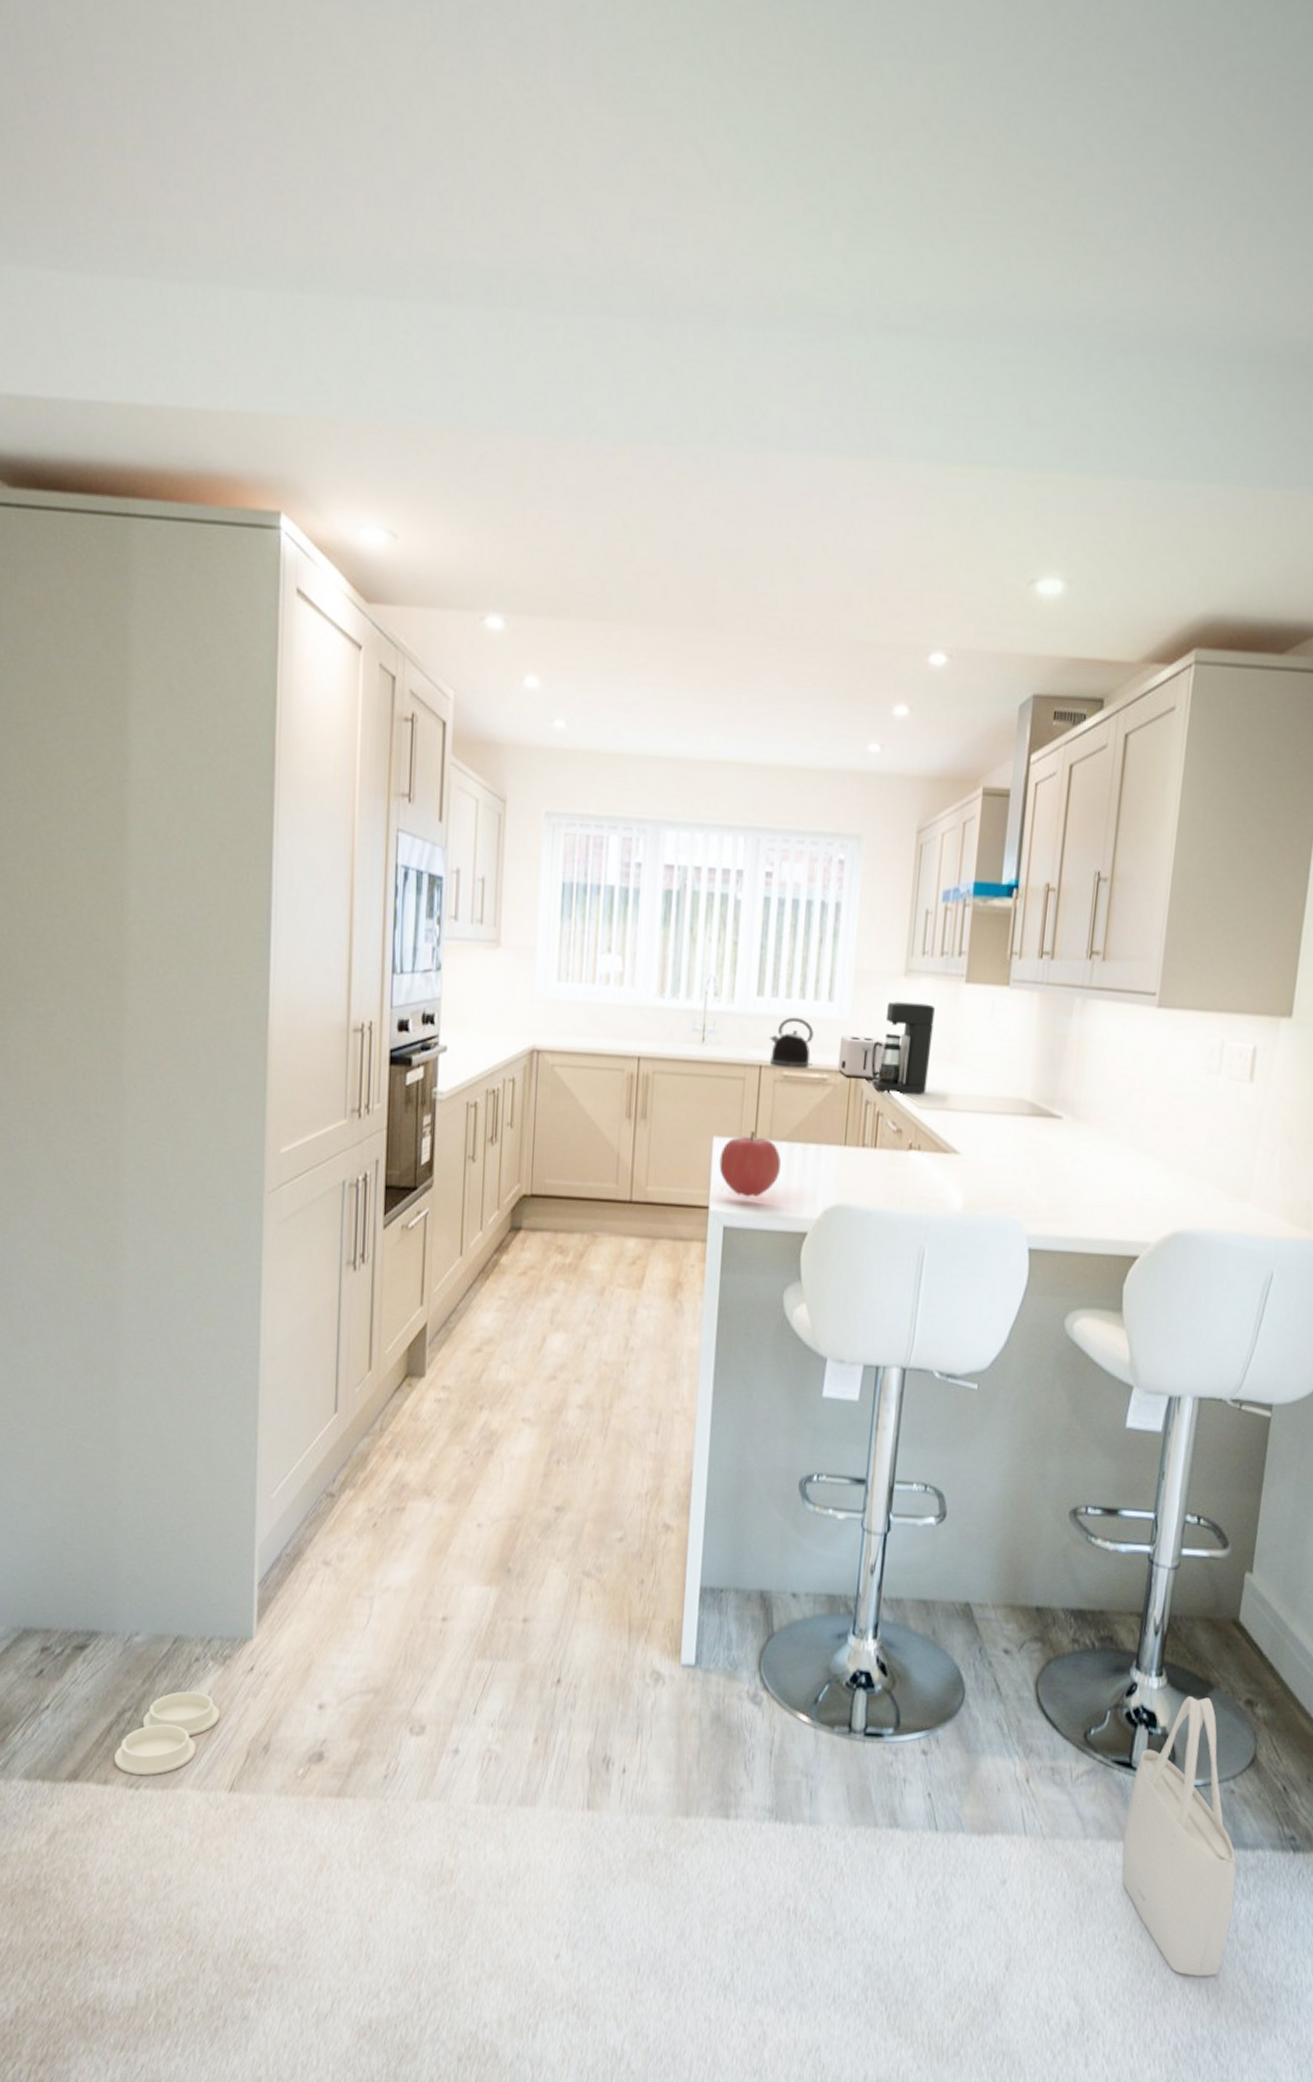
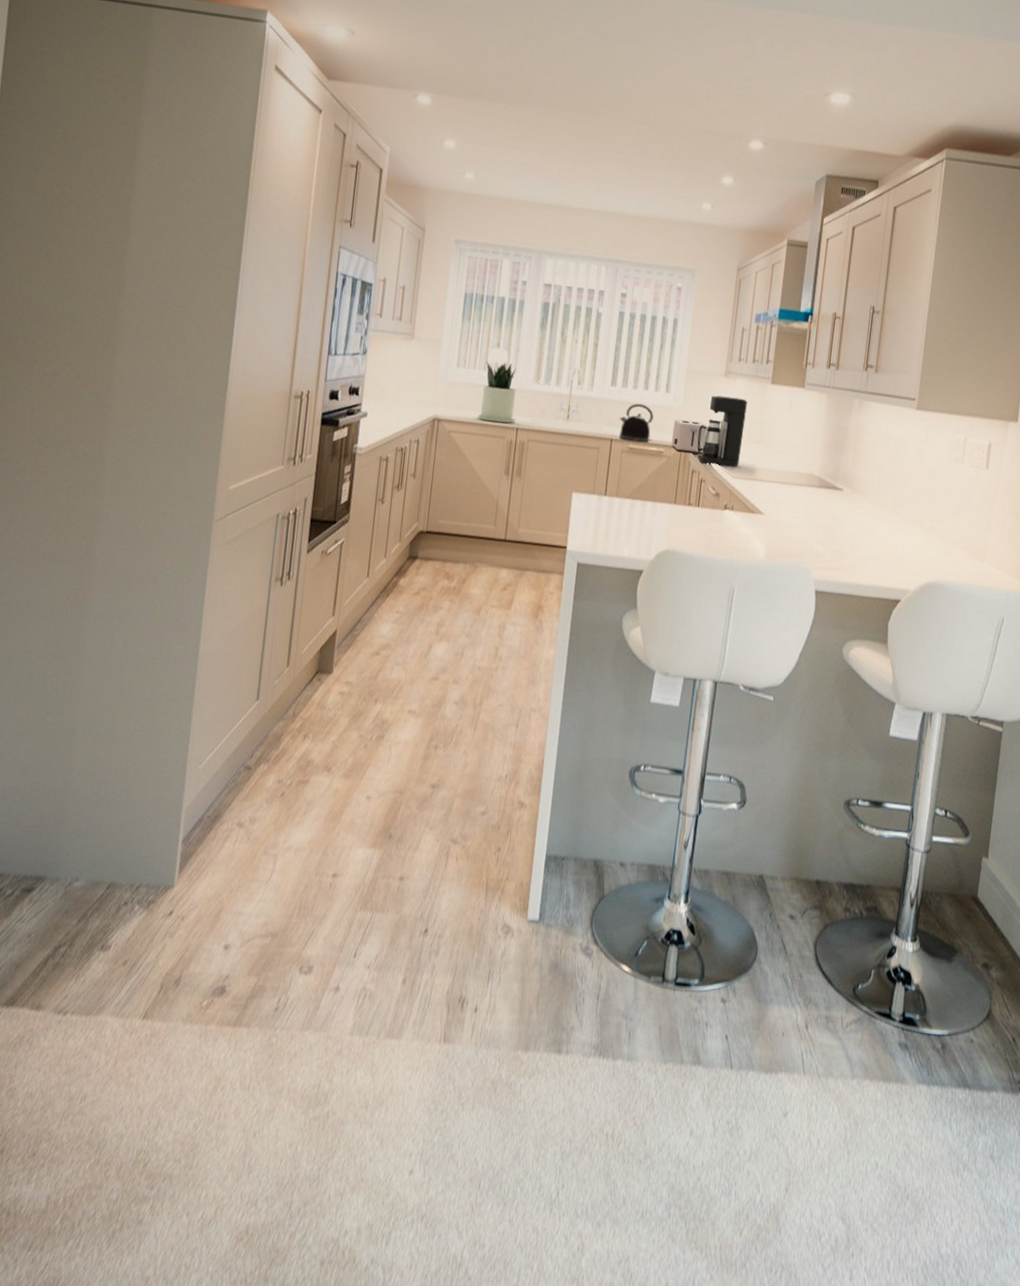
pet bowl: present [115,1691,220,1775] -> none [47,930,141,1003]
planter: none [587,971,637,1052] -> present [477,361,516,424]
fruit: present [719,1130,781,1197] -> none [576,489,625,541]
shopping bag: present [1121,1696,1238,1977] -> none [881,959,976,1202]

